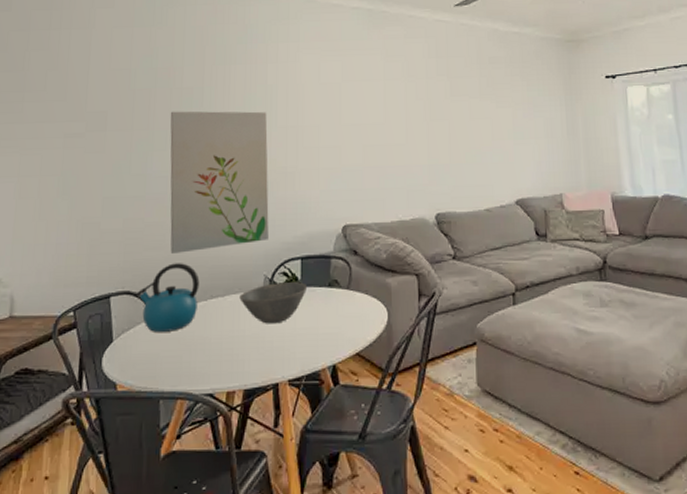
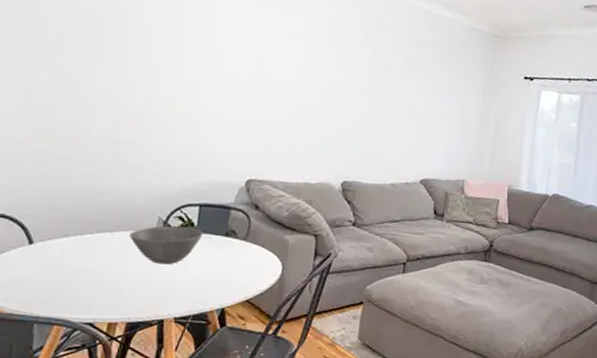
kettle: present [135,263,200,332] -> none [11,192,87,260]
wall art: present [170,111,269,255] -> none [55,31,177,184]

